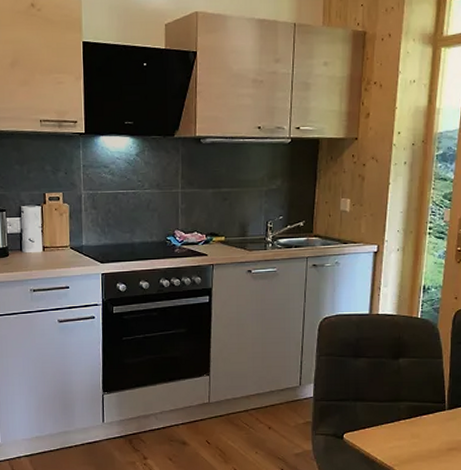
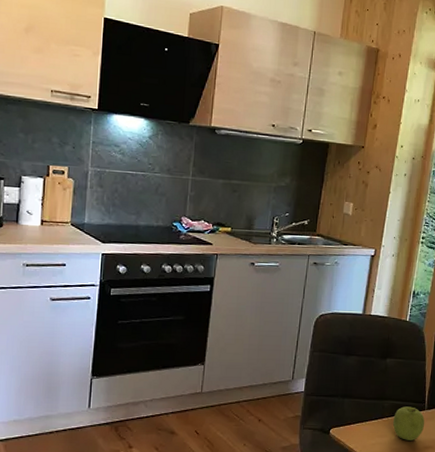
fruit: none [410,407,446,443] -> present [392,406,425,440]

